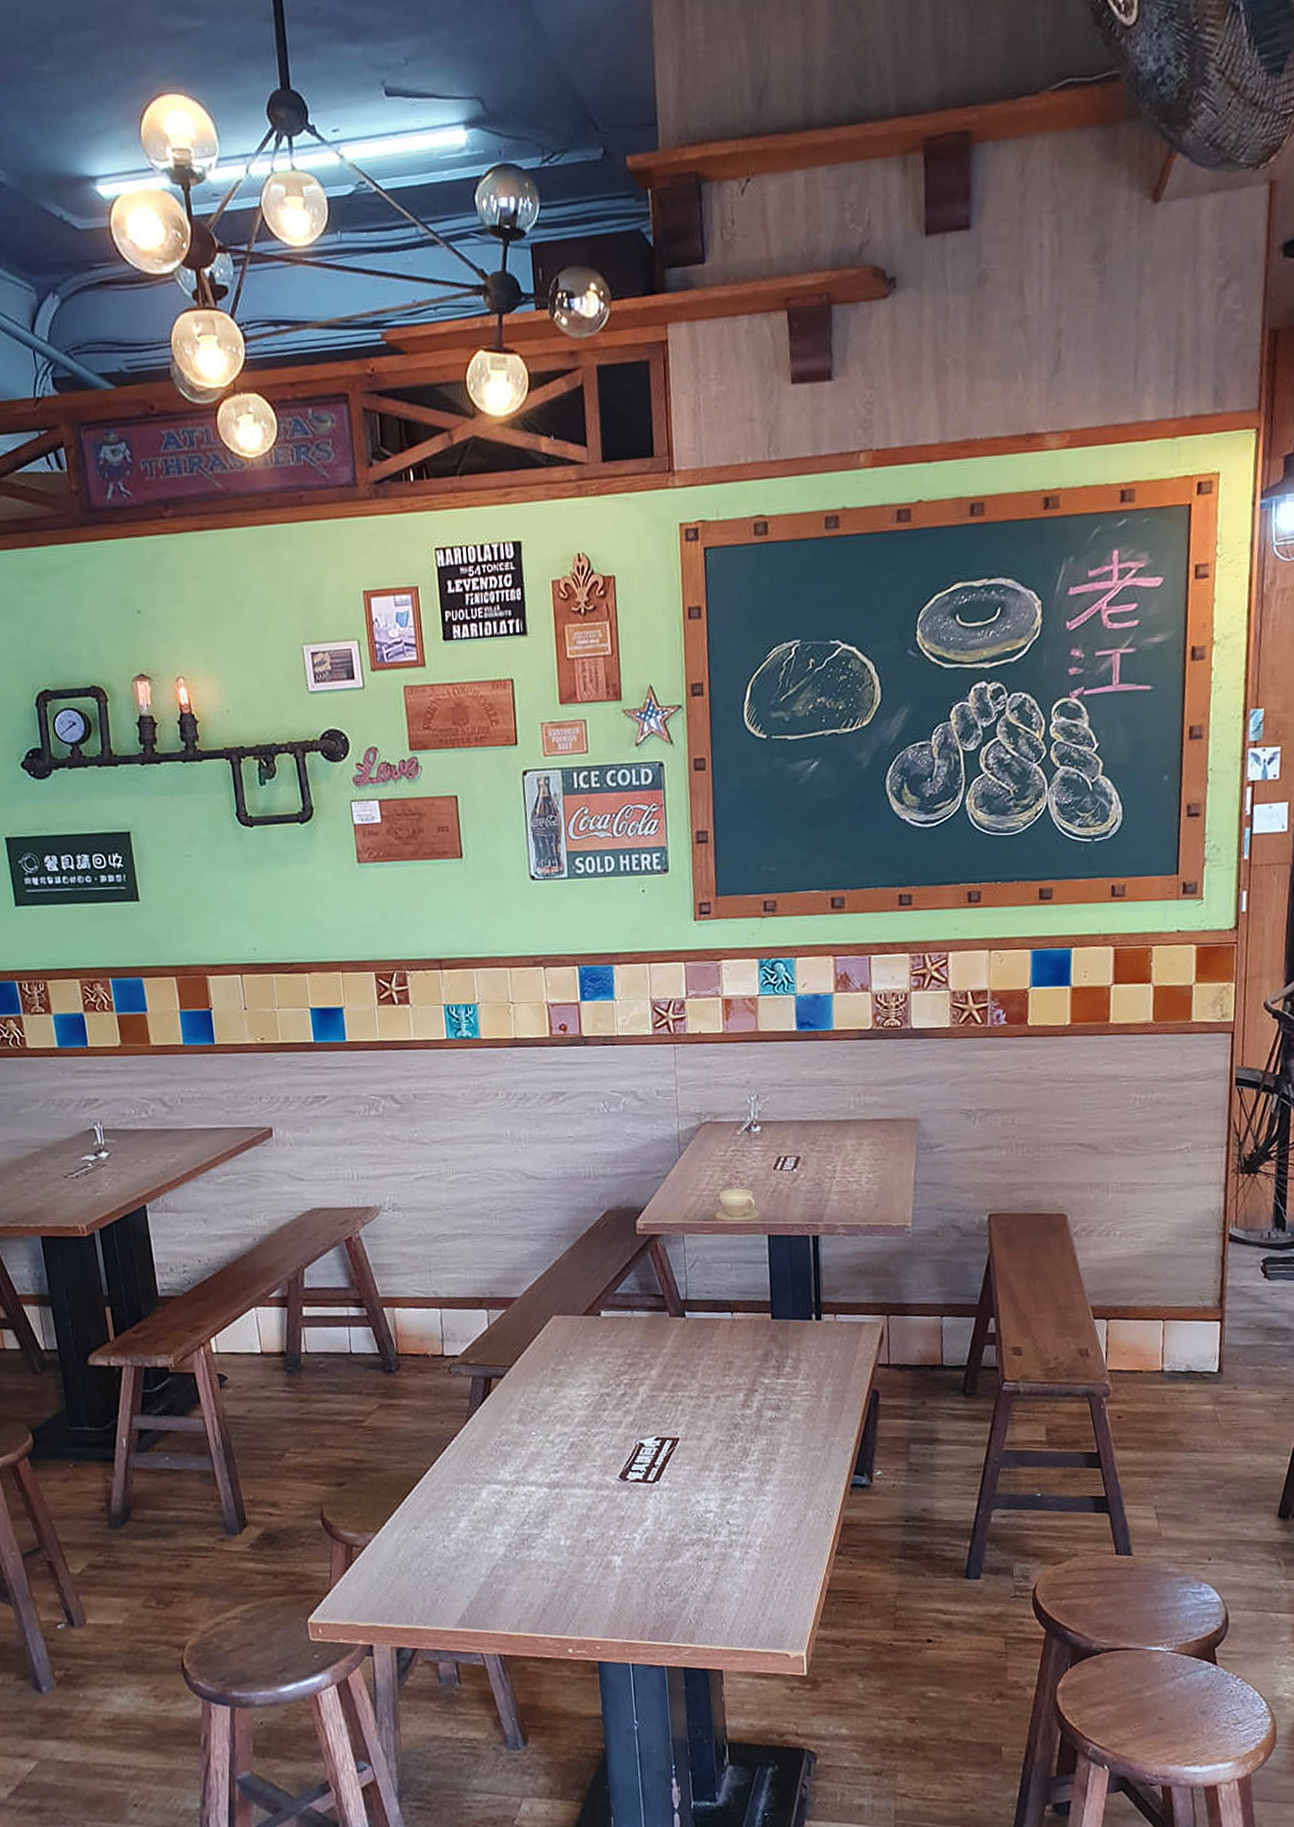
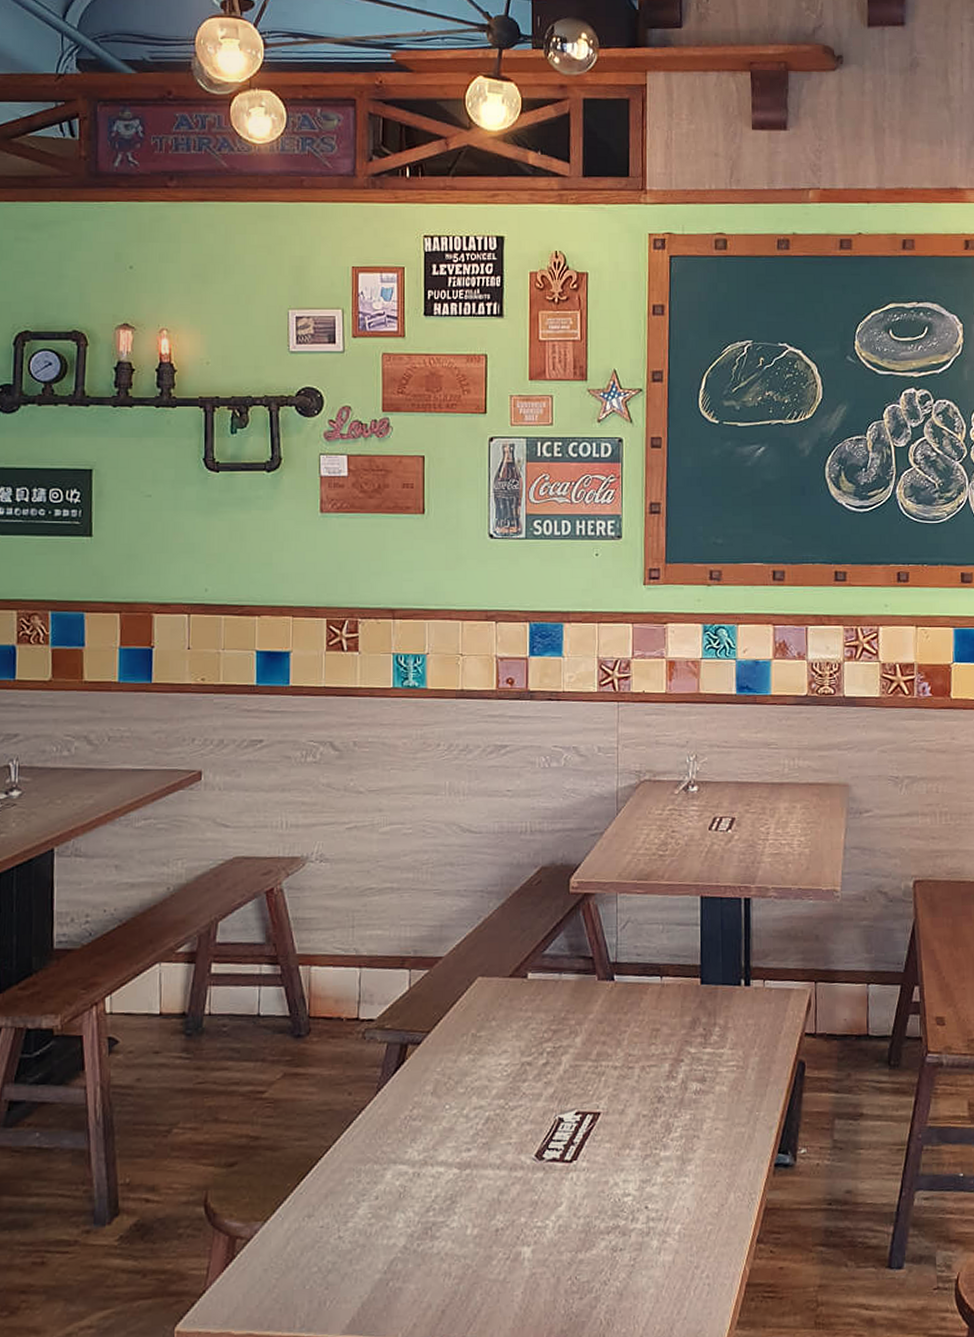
teacup: present [716,1188,760,1222] -> none [650,848,694,882]

